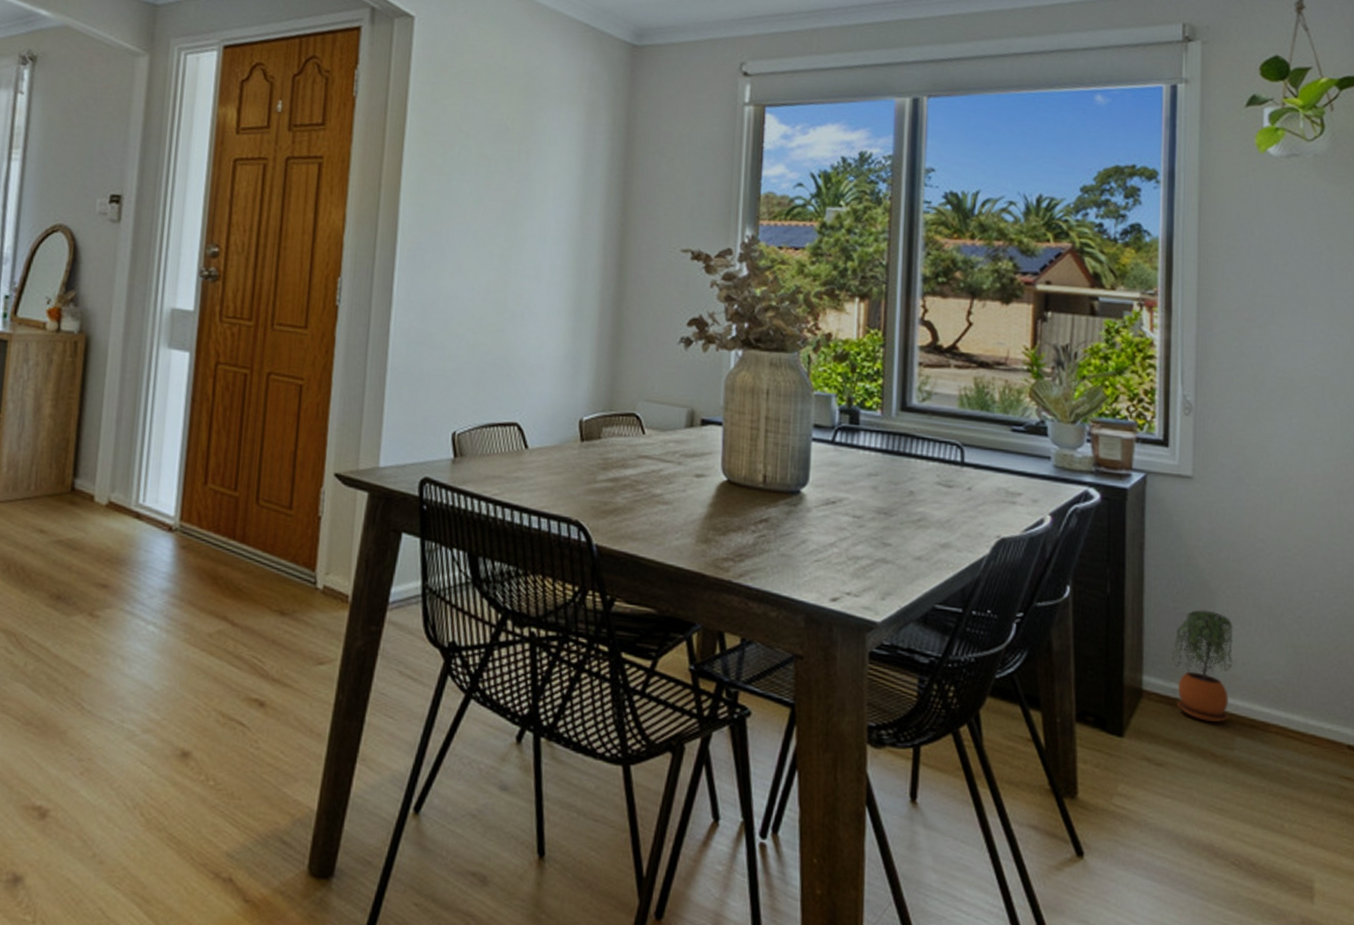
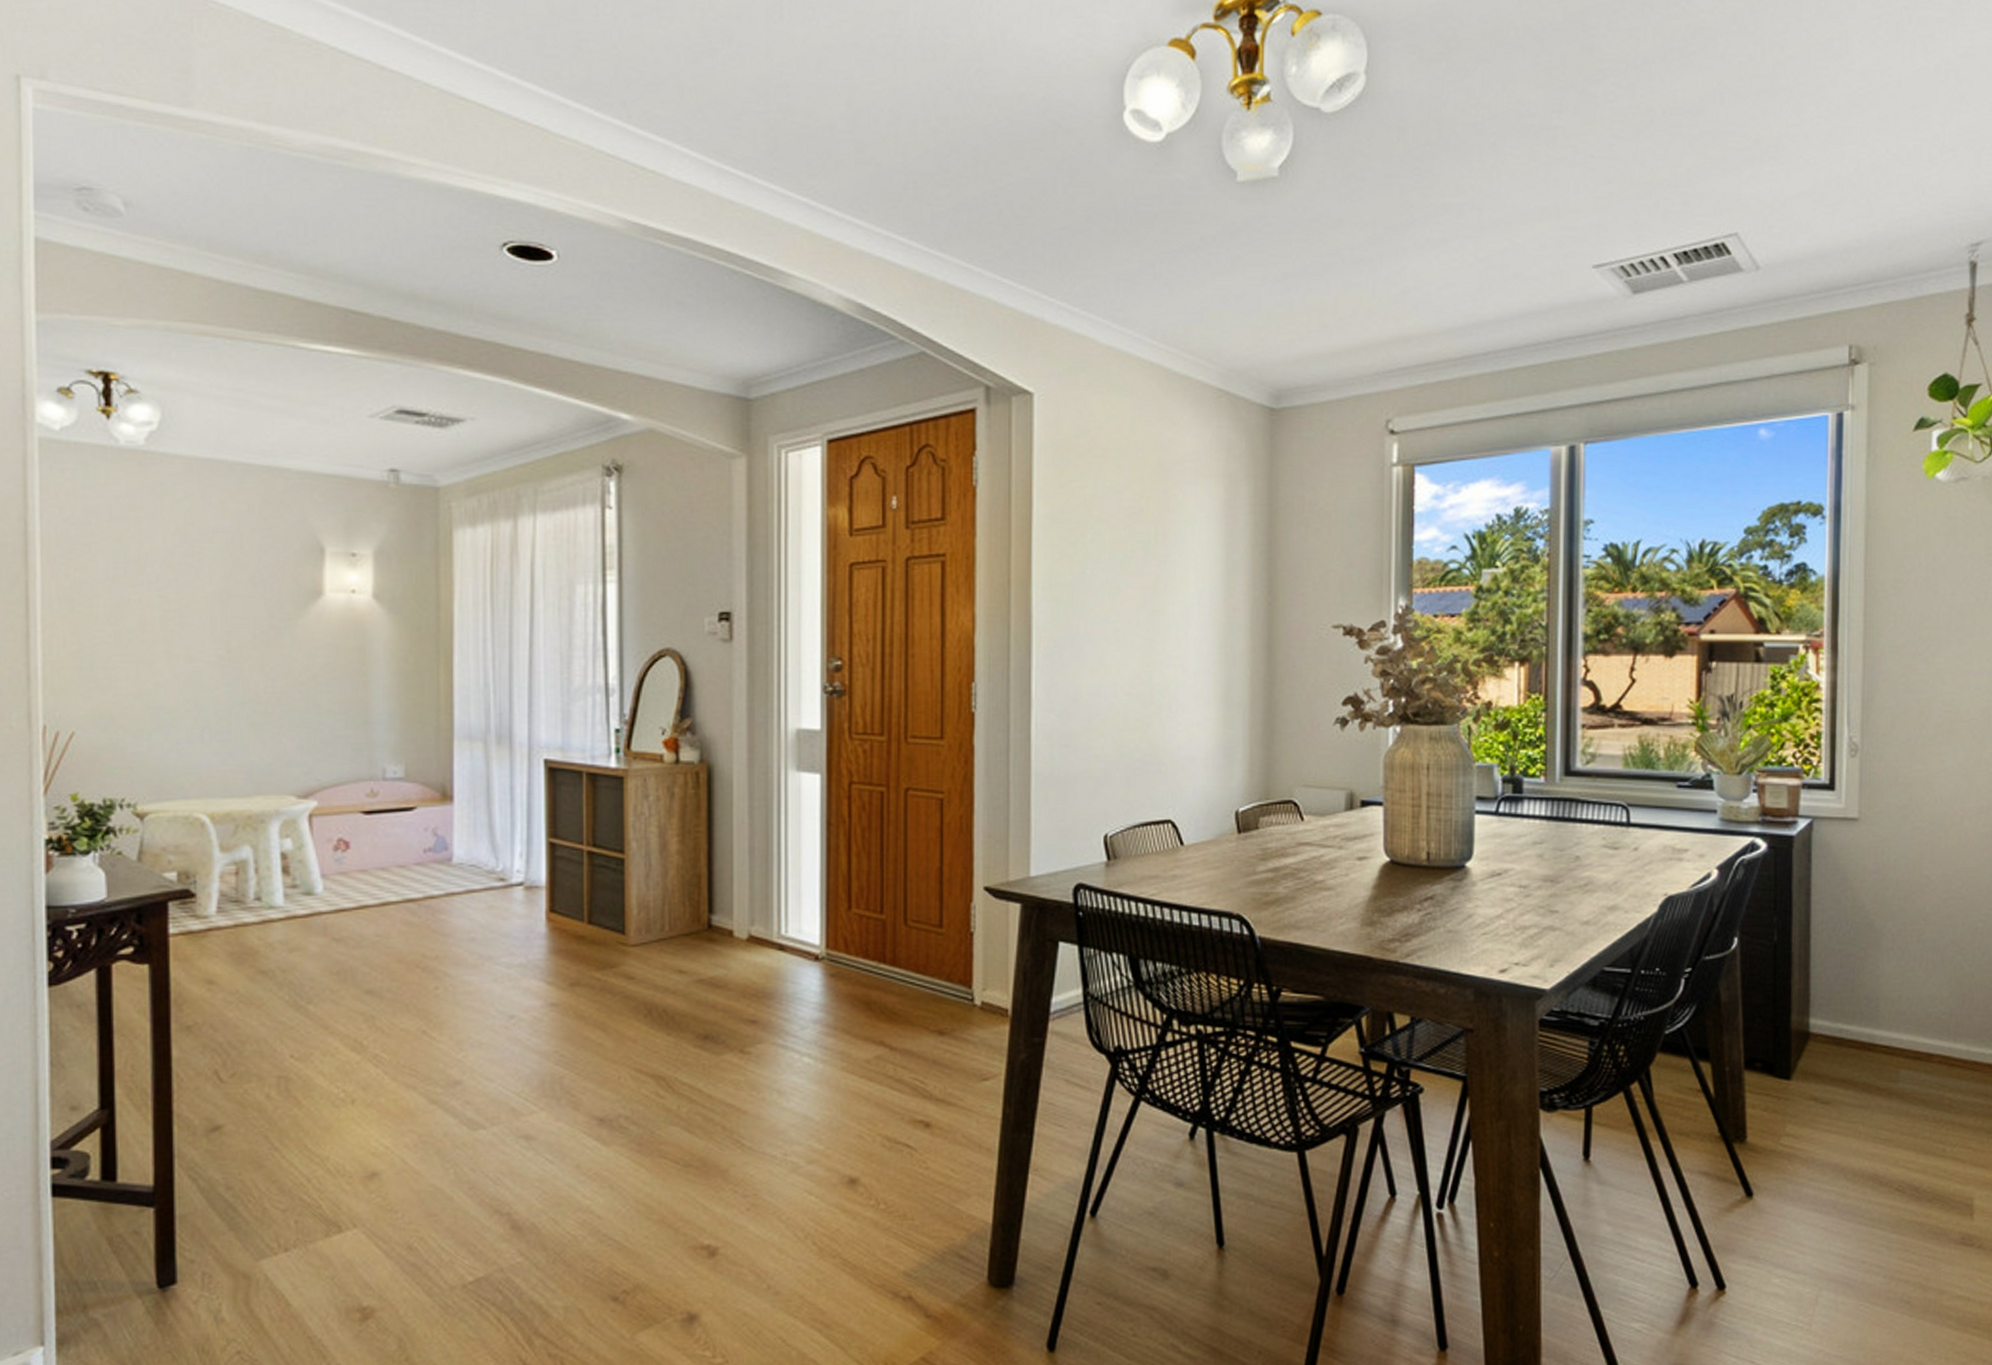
potted plant: present [1171,610,1233,722] -> none [1838,950,1898,1058]

